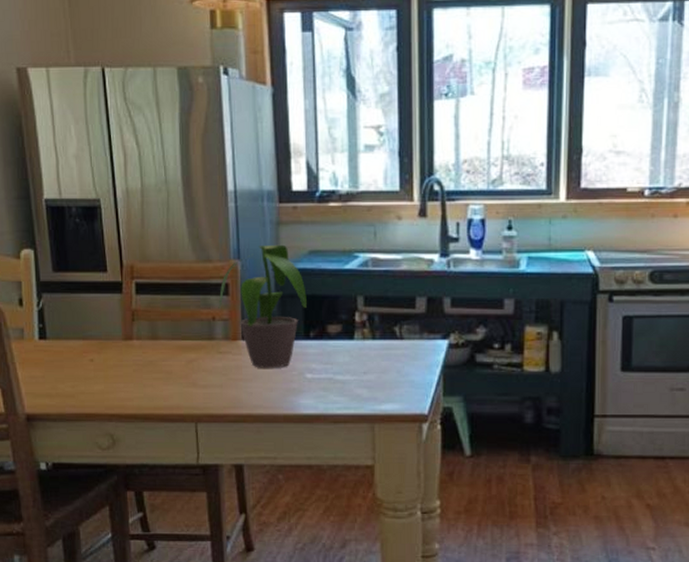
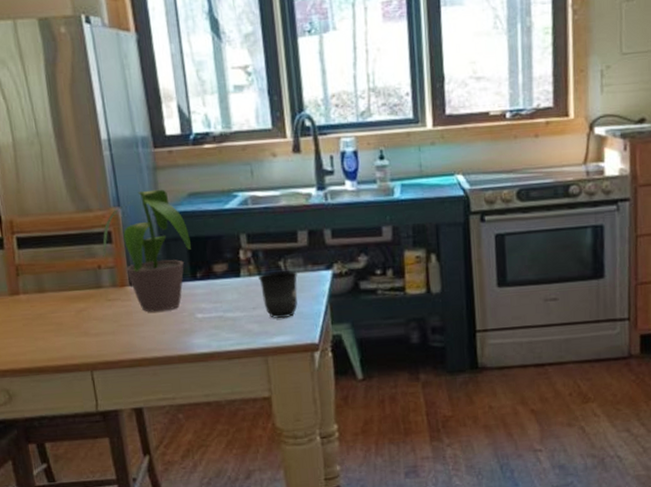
mug: none [372,337,412,386] -> present [258,270,298,319]

